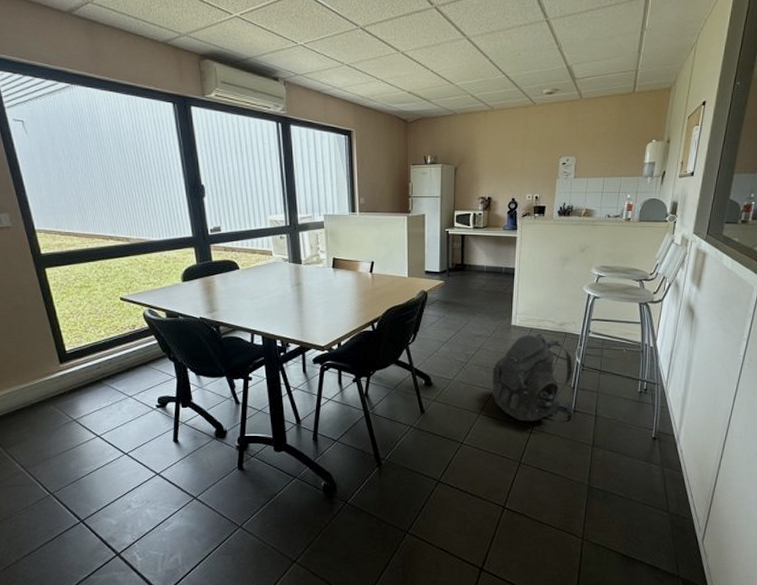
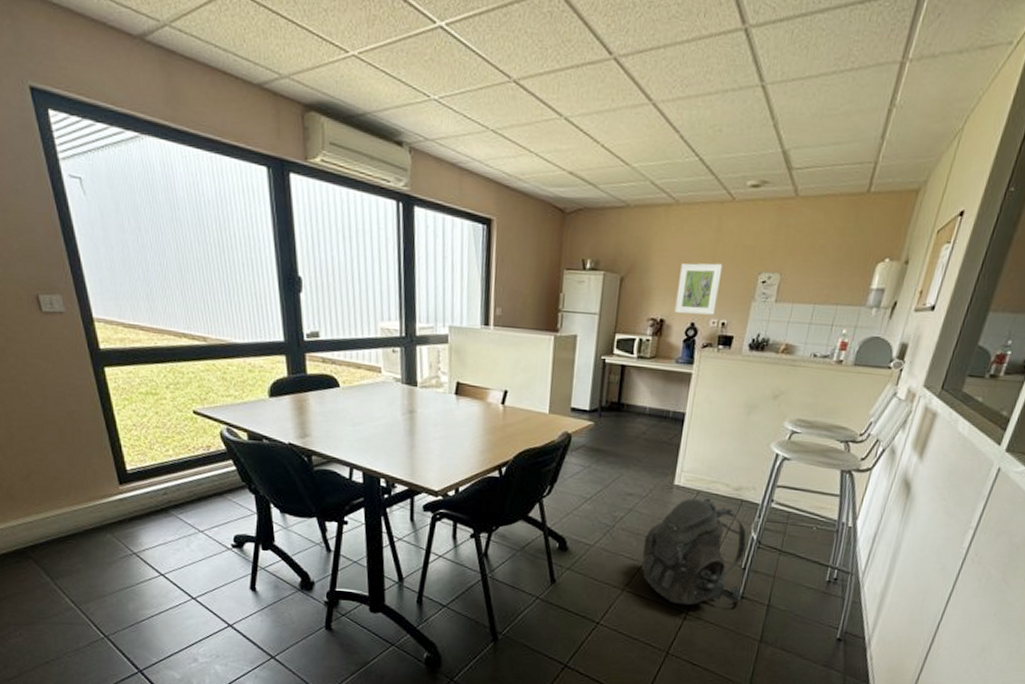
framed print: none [498,152,532,192] -> present [674,263,723,315]

